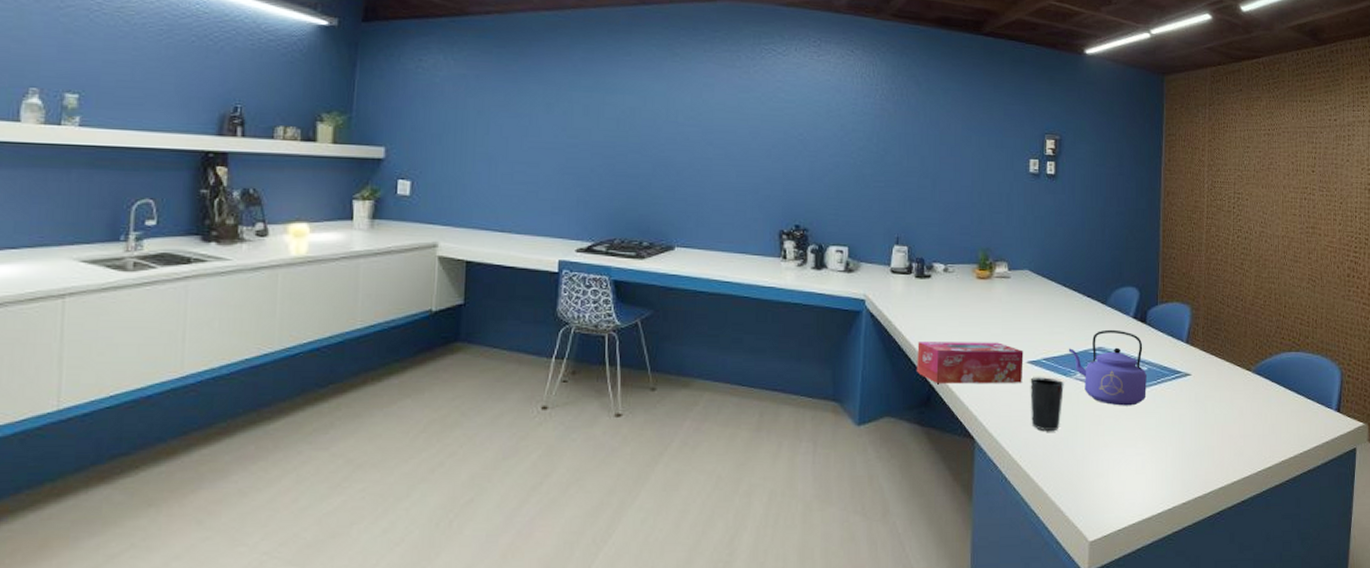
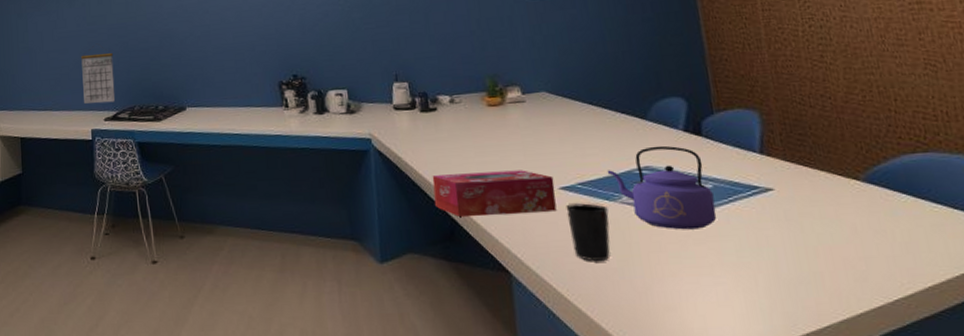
calendar: none [553,163,596,232] -> present [80,46,116,104]

